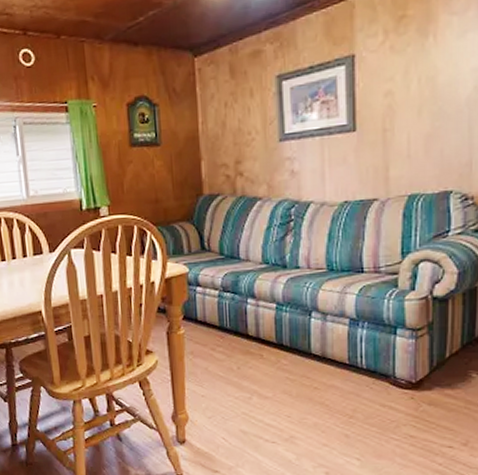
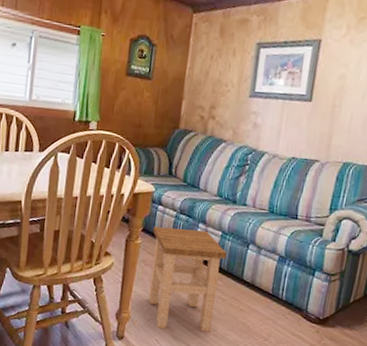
stool: none [195,305,288,424] -> present [148,226,228,332]

